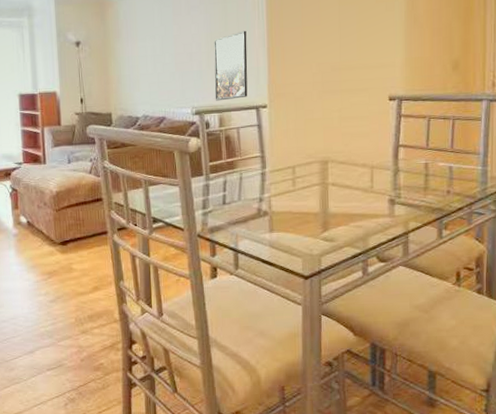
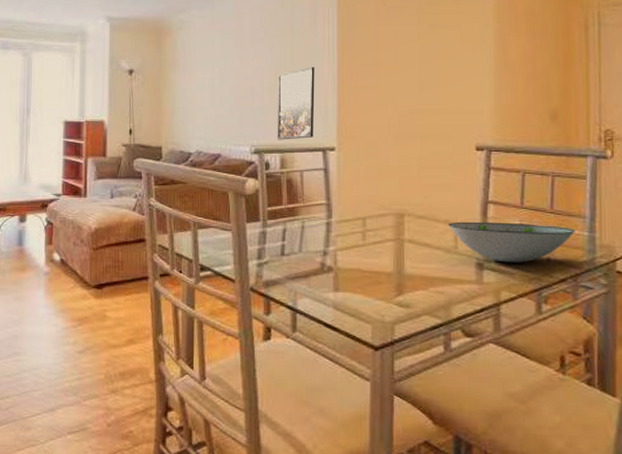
decorative bowl: none [365,162,471,197] -> present [448,221,575,263]

